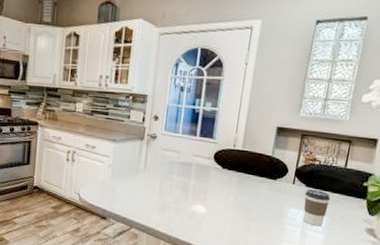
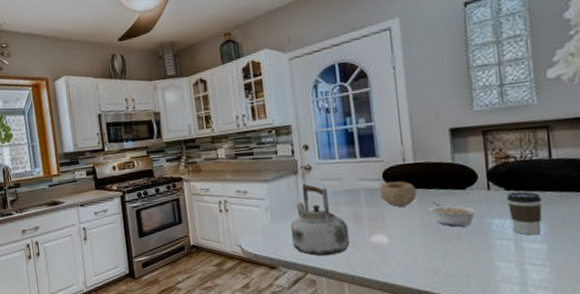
kettle: none [125,149,176,216] -> present [290,183,350,257]
bowl: none [208,161,239,185] -> present [379,181,417,207]
legume: none [243,185,281,210] -> present [429,201,478,227]

